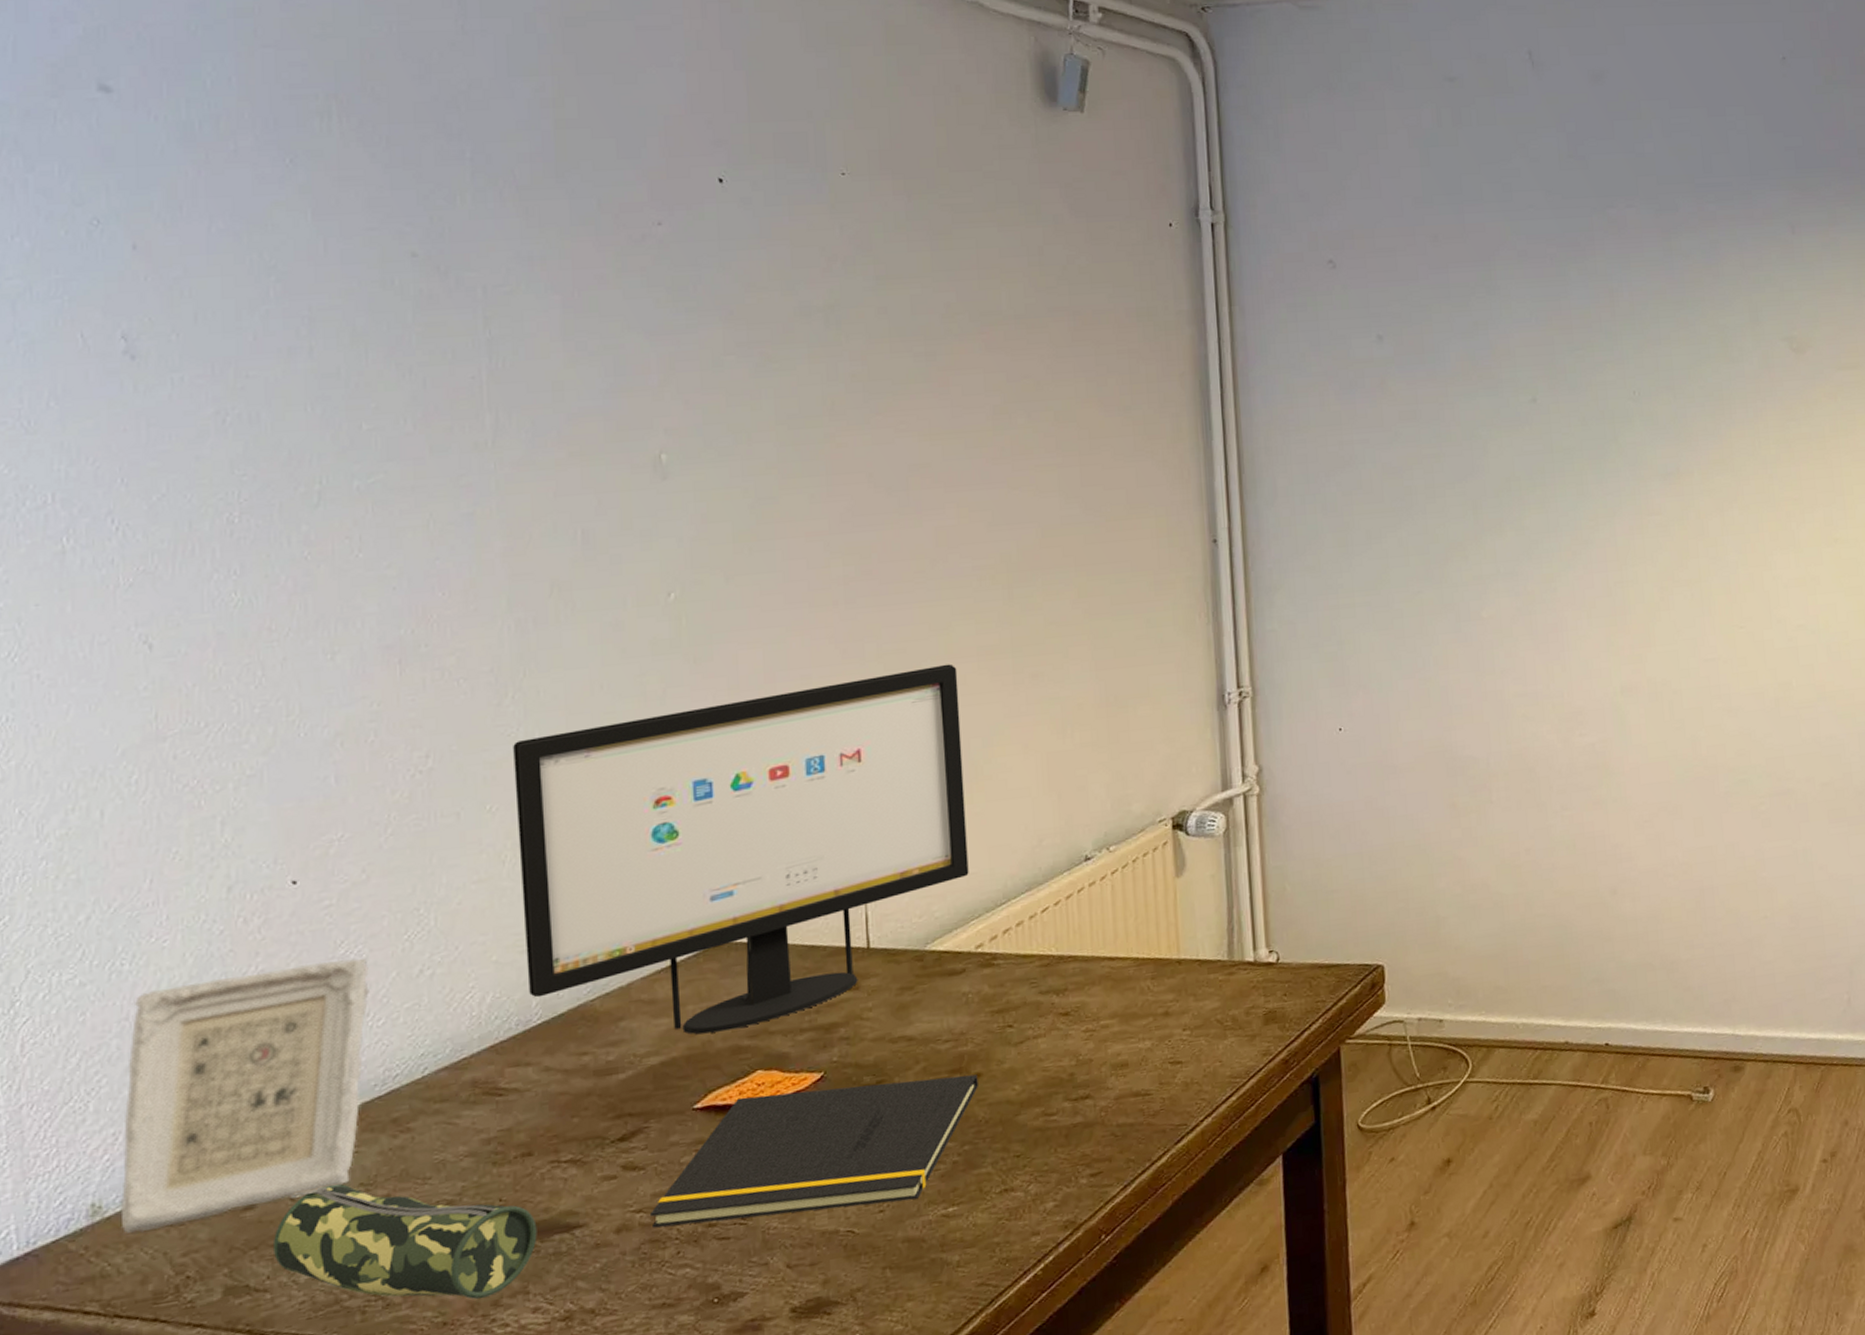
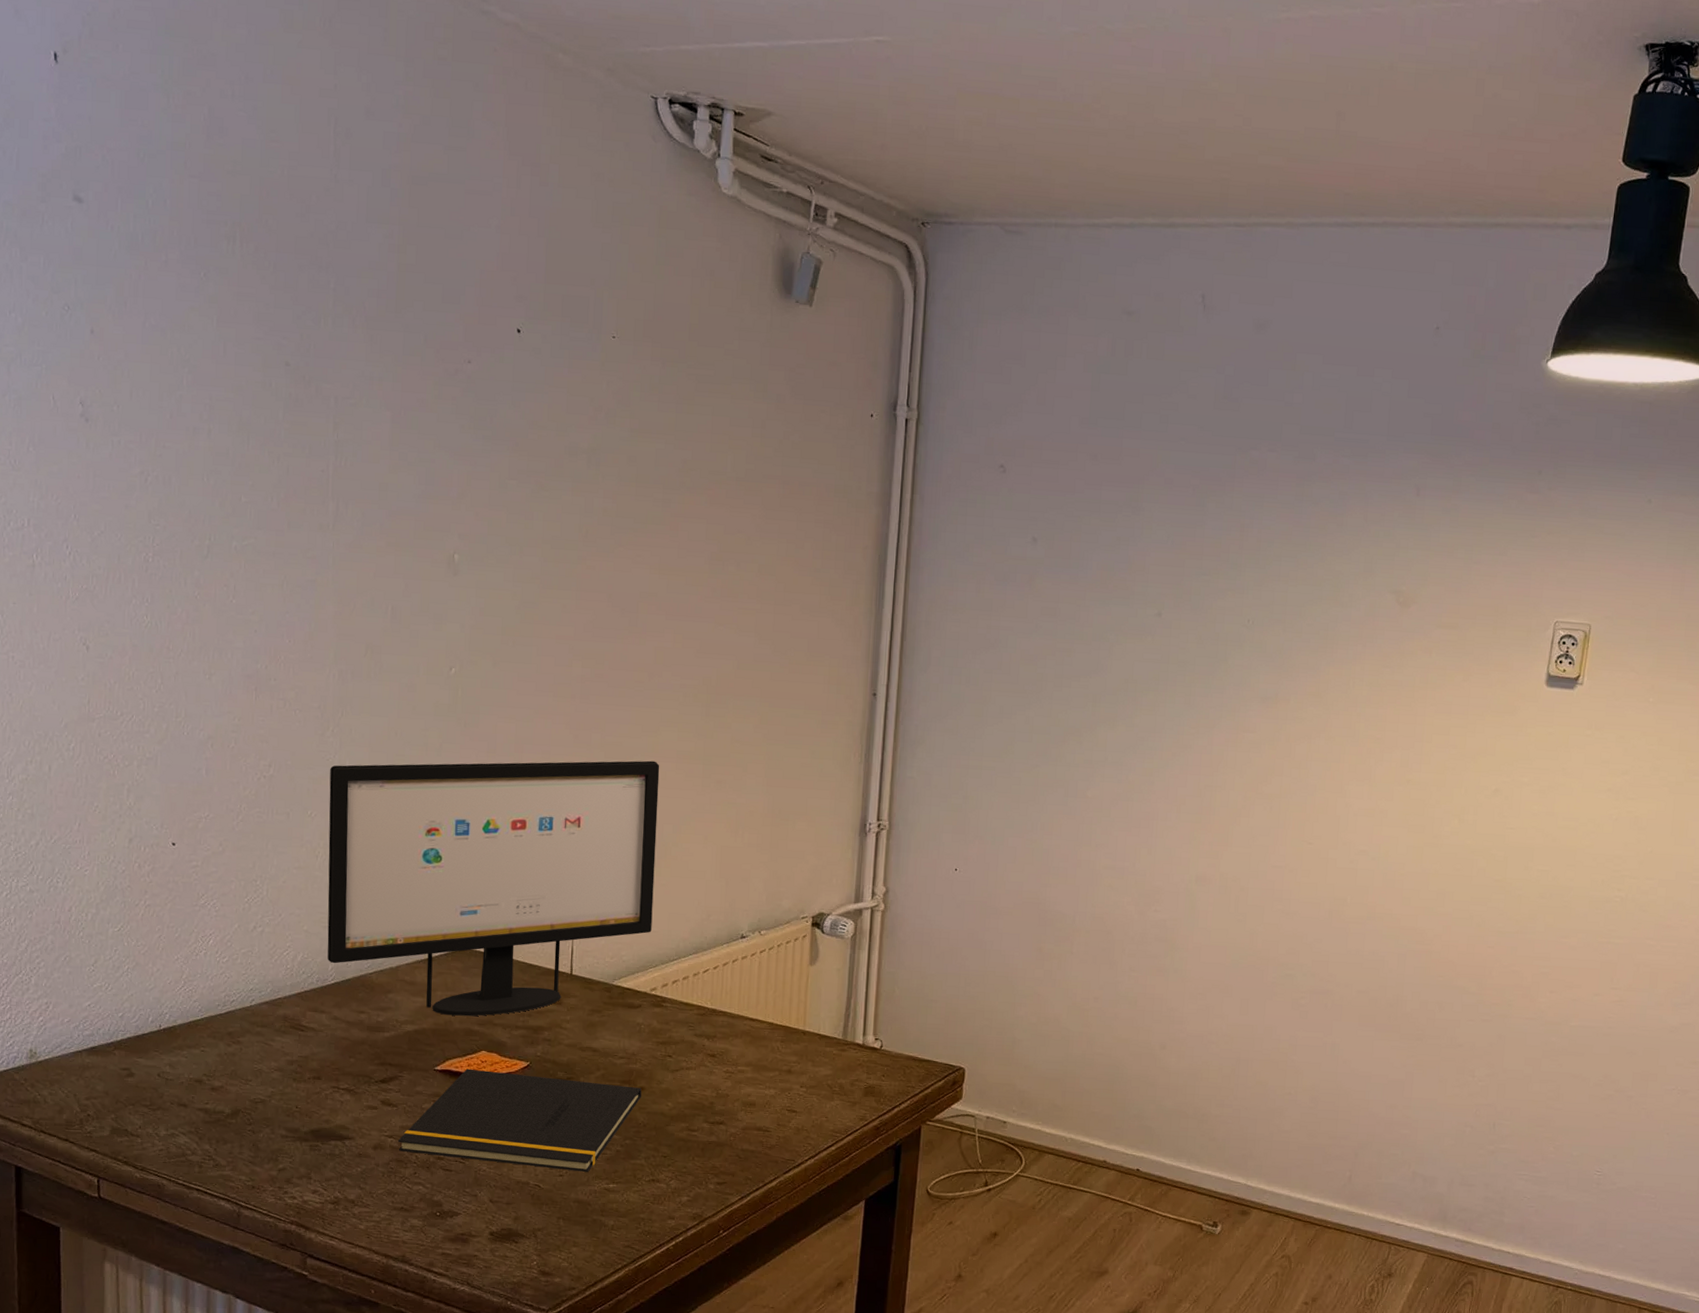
picture frame: present [120,958,370,1233] -> none [48,904,220,1077]
pencil case: present [274,1183,537,1299] -> none [145,1070,320,1175]

